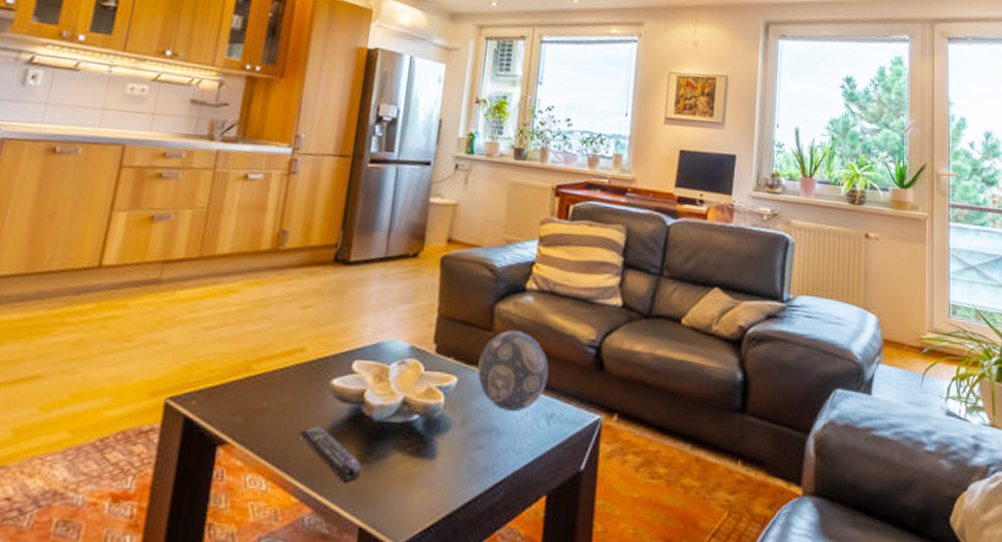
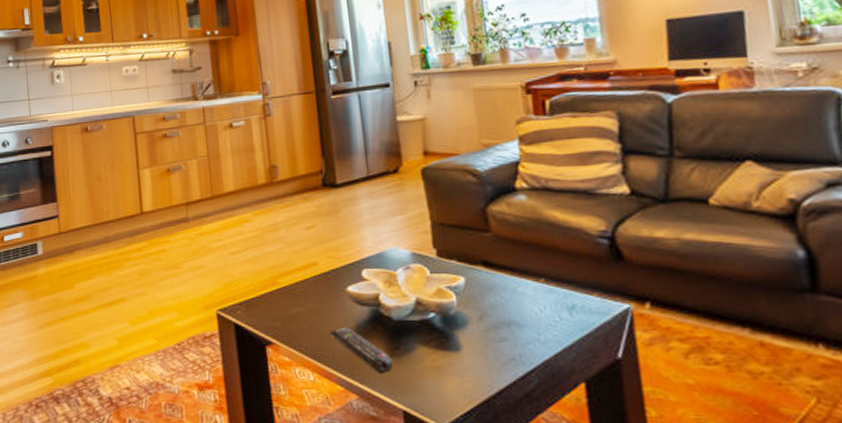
decorative ball: present [477,330,549,411] -> none [482,229,561,304]

